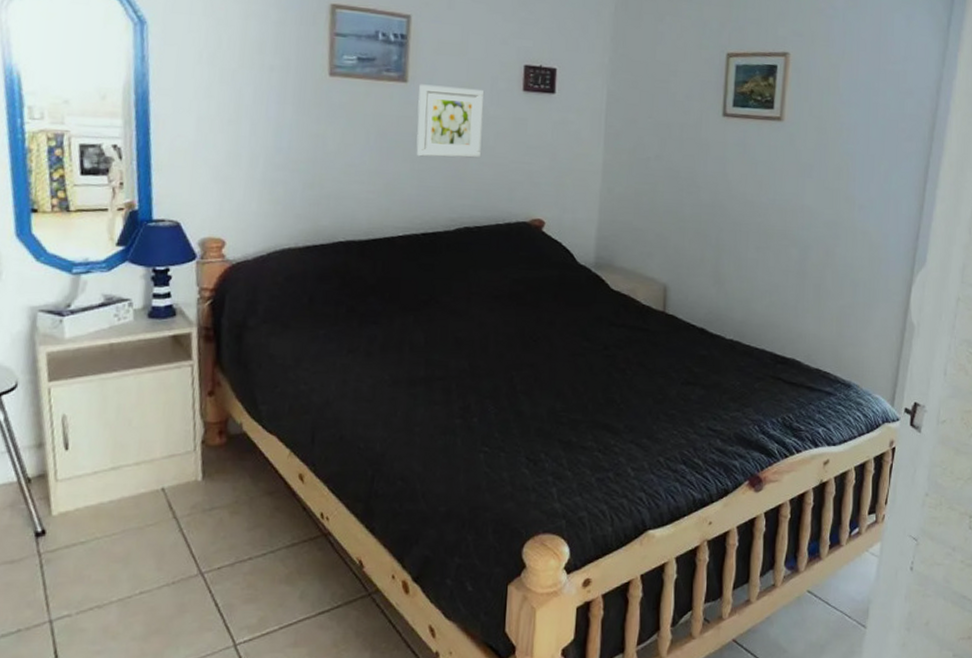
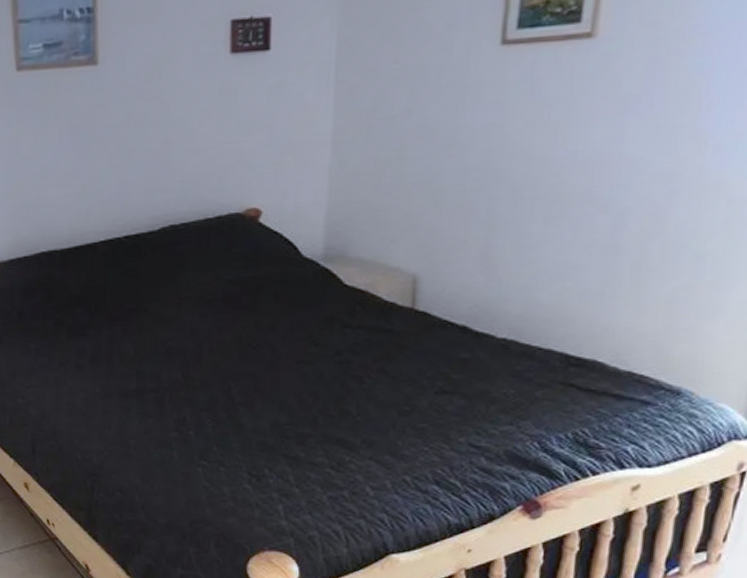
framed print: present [416,84,485,158] -> none [111,59,185,150]

